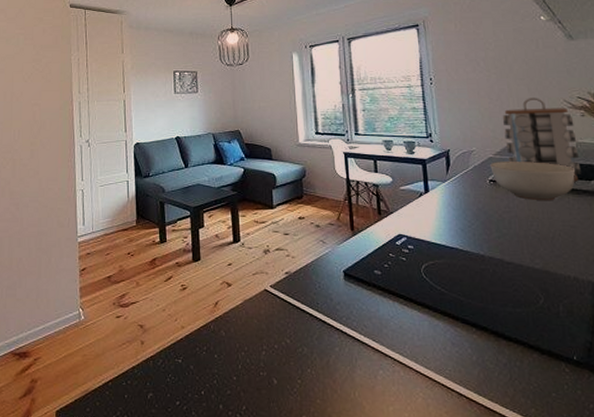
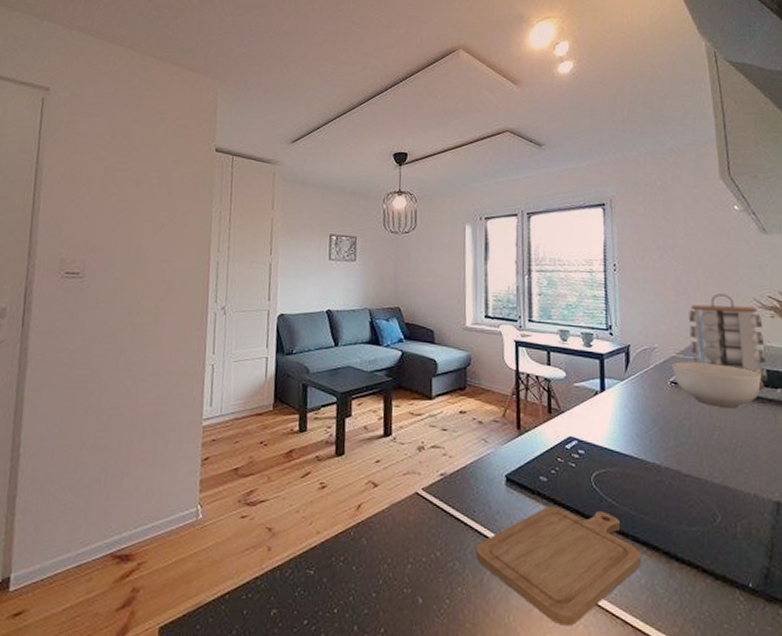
chopping board: none [321,296,472,399] -> present [475,506,641,626]

